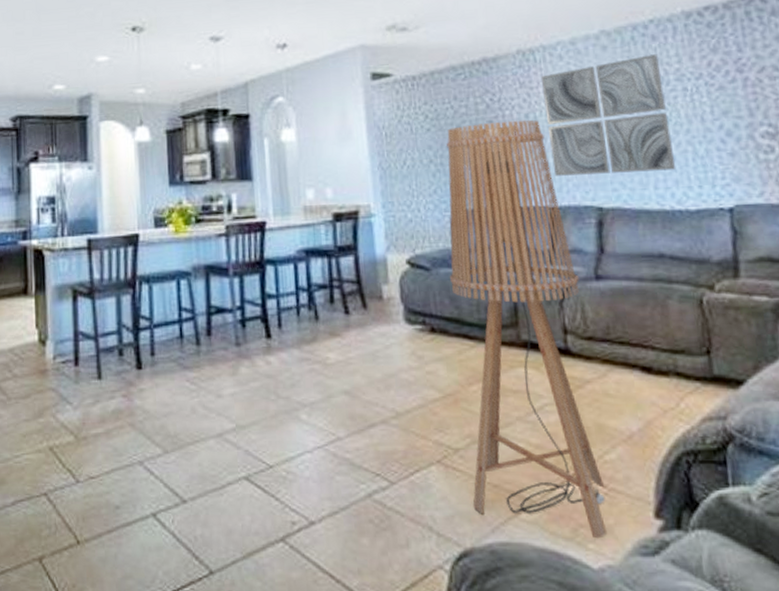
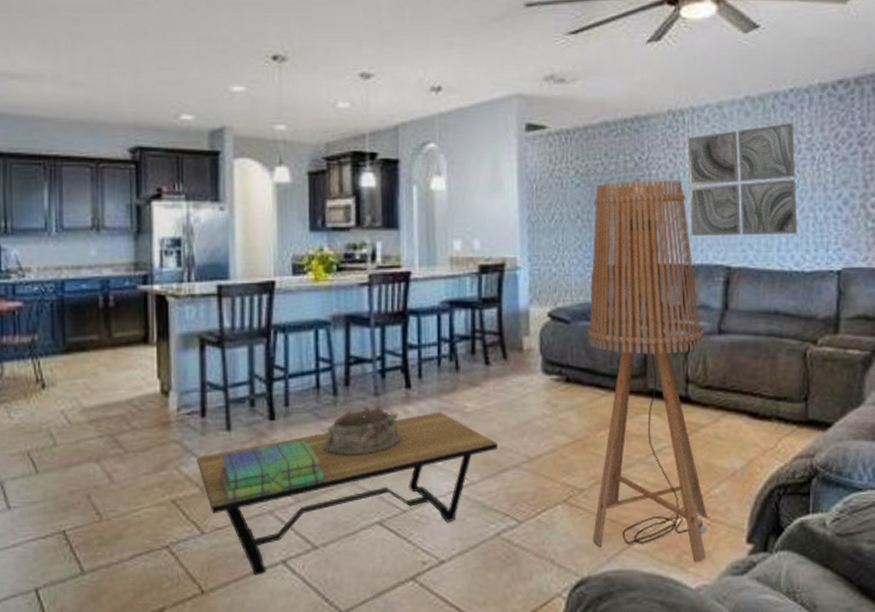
coffee table: none [71,362,363,528] -> present [197,411,498,576]
stack of books: none [91,389,190,452] -> present [219,440,324,503]
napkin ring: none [188,355,264,407] -> present [323,405,402,456]

